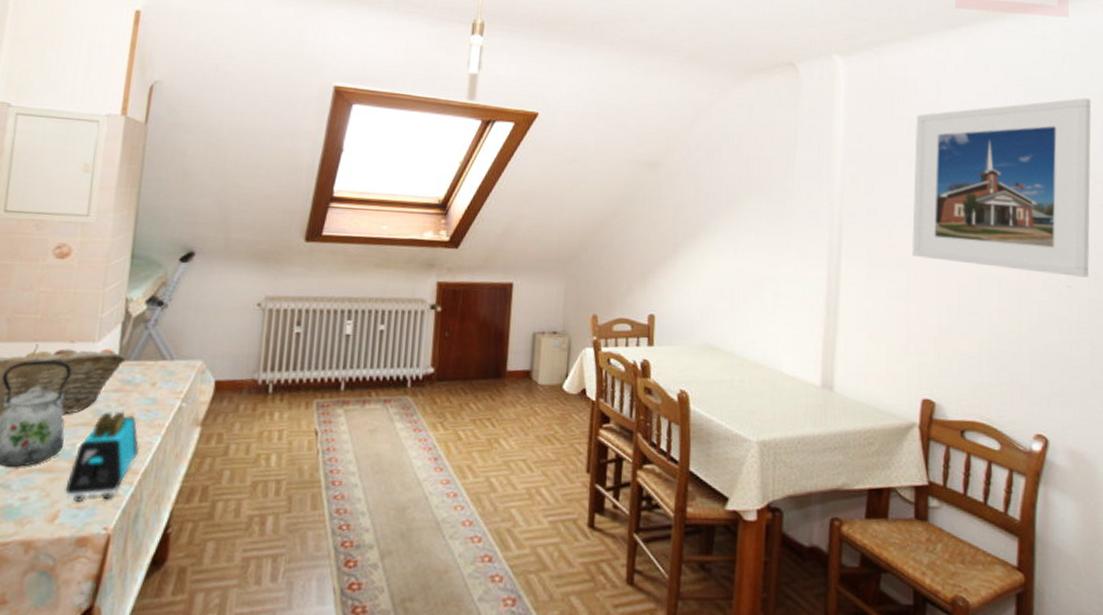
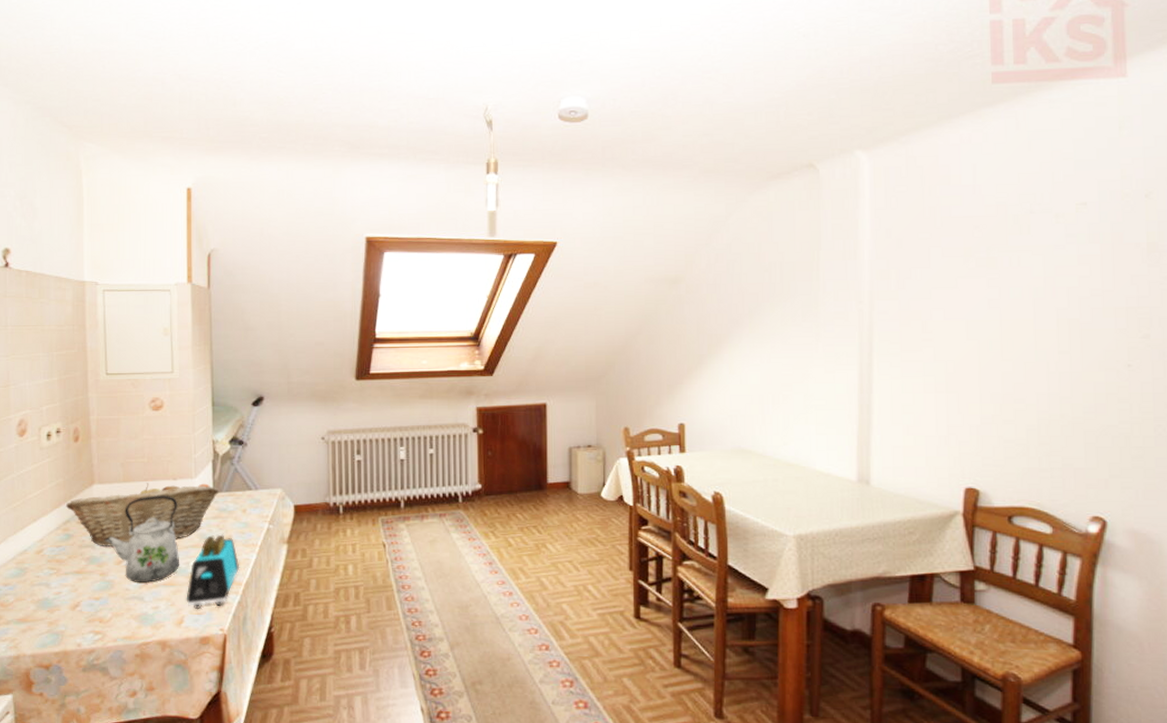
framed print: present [912,98,1092,278] -> none [949,164,1155,355]

